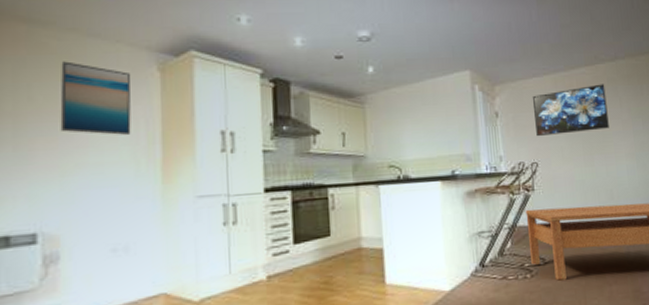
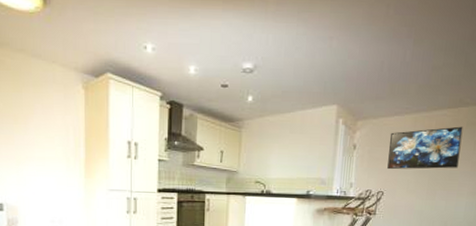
wall art: present [60,61,132,135] -> none [14,76,64,138]

